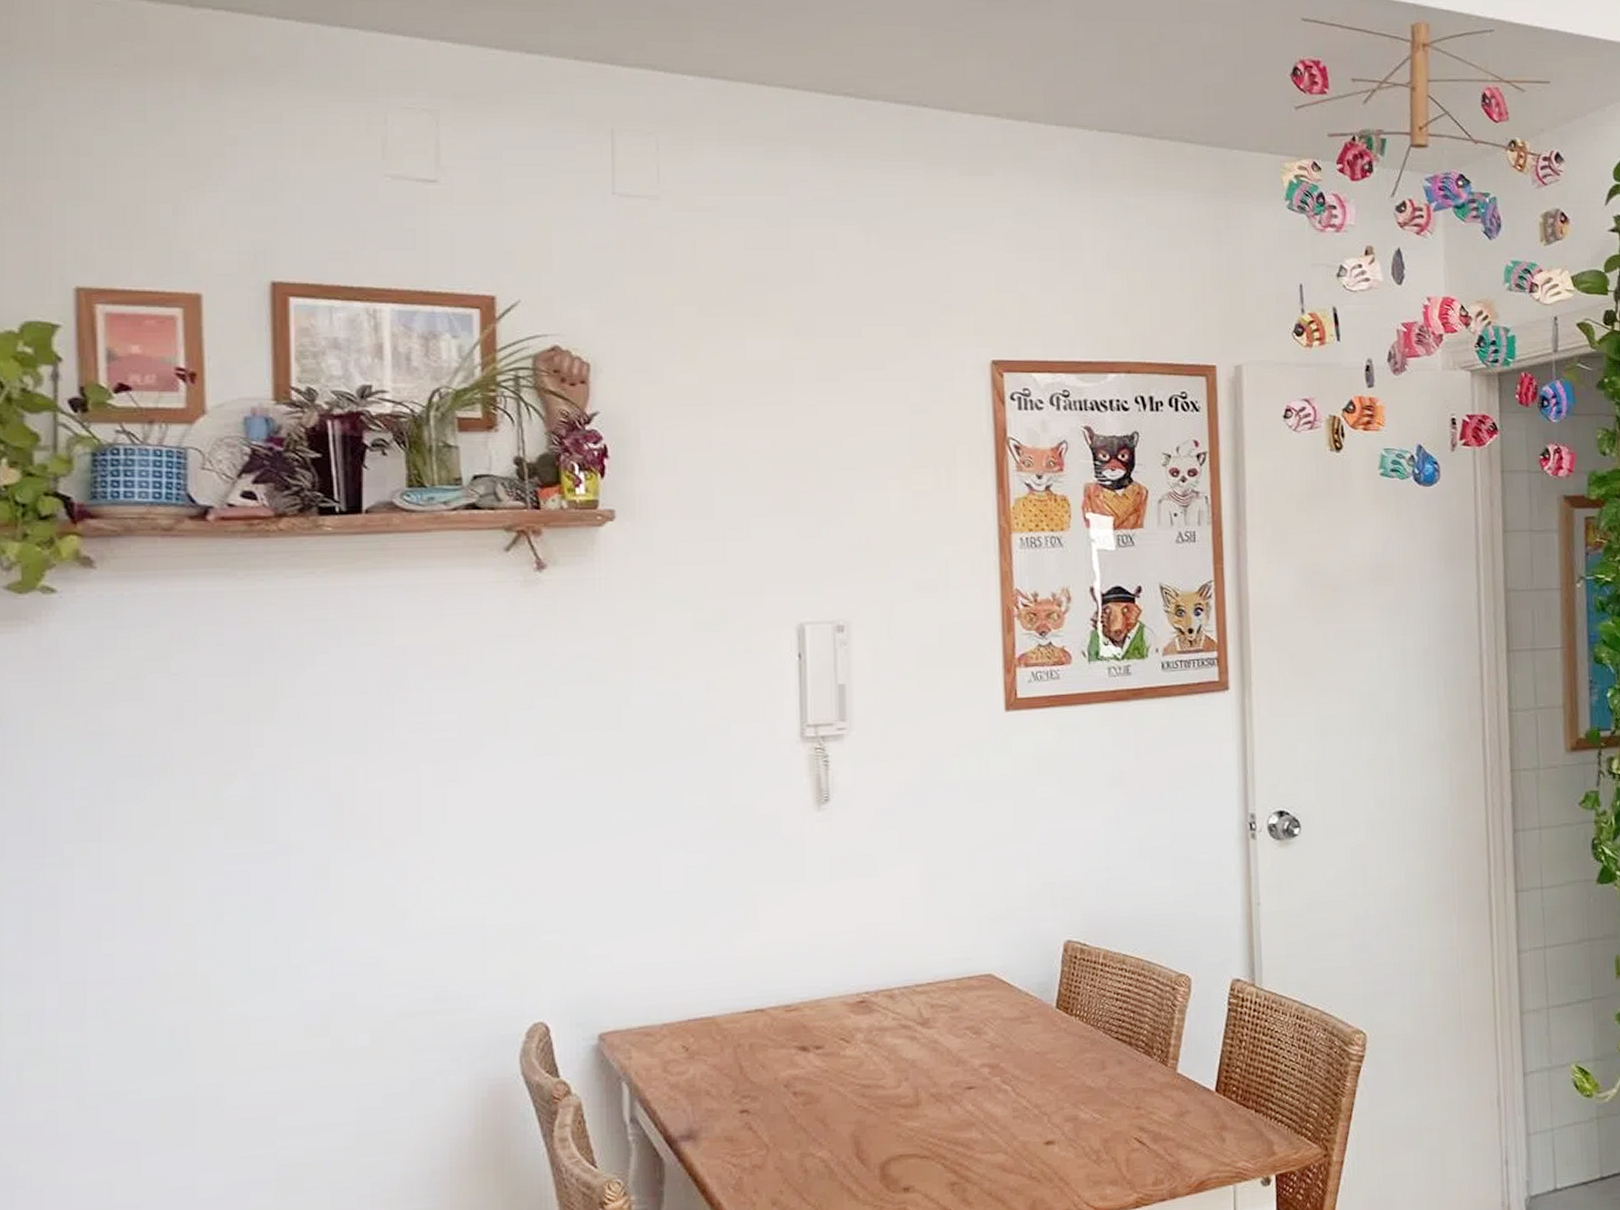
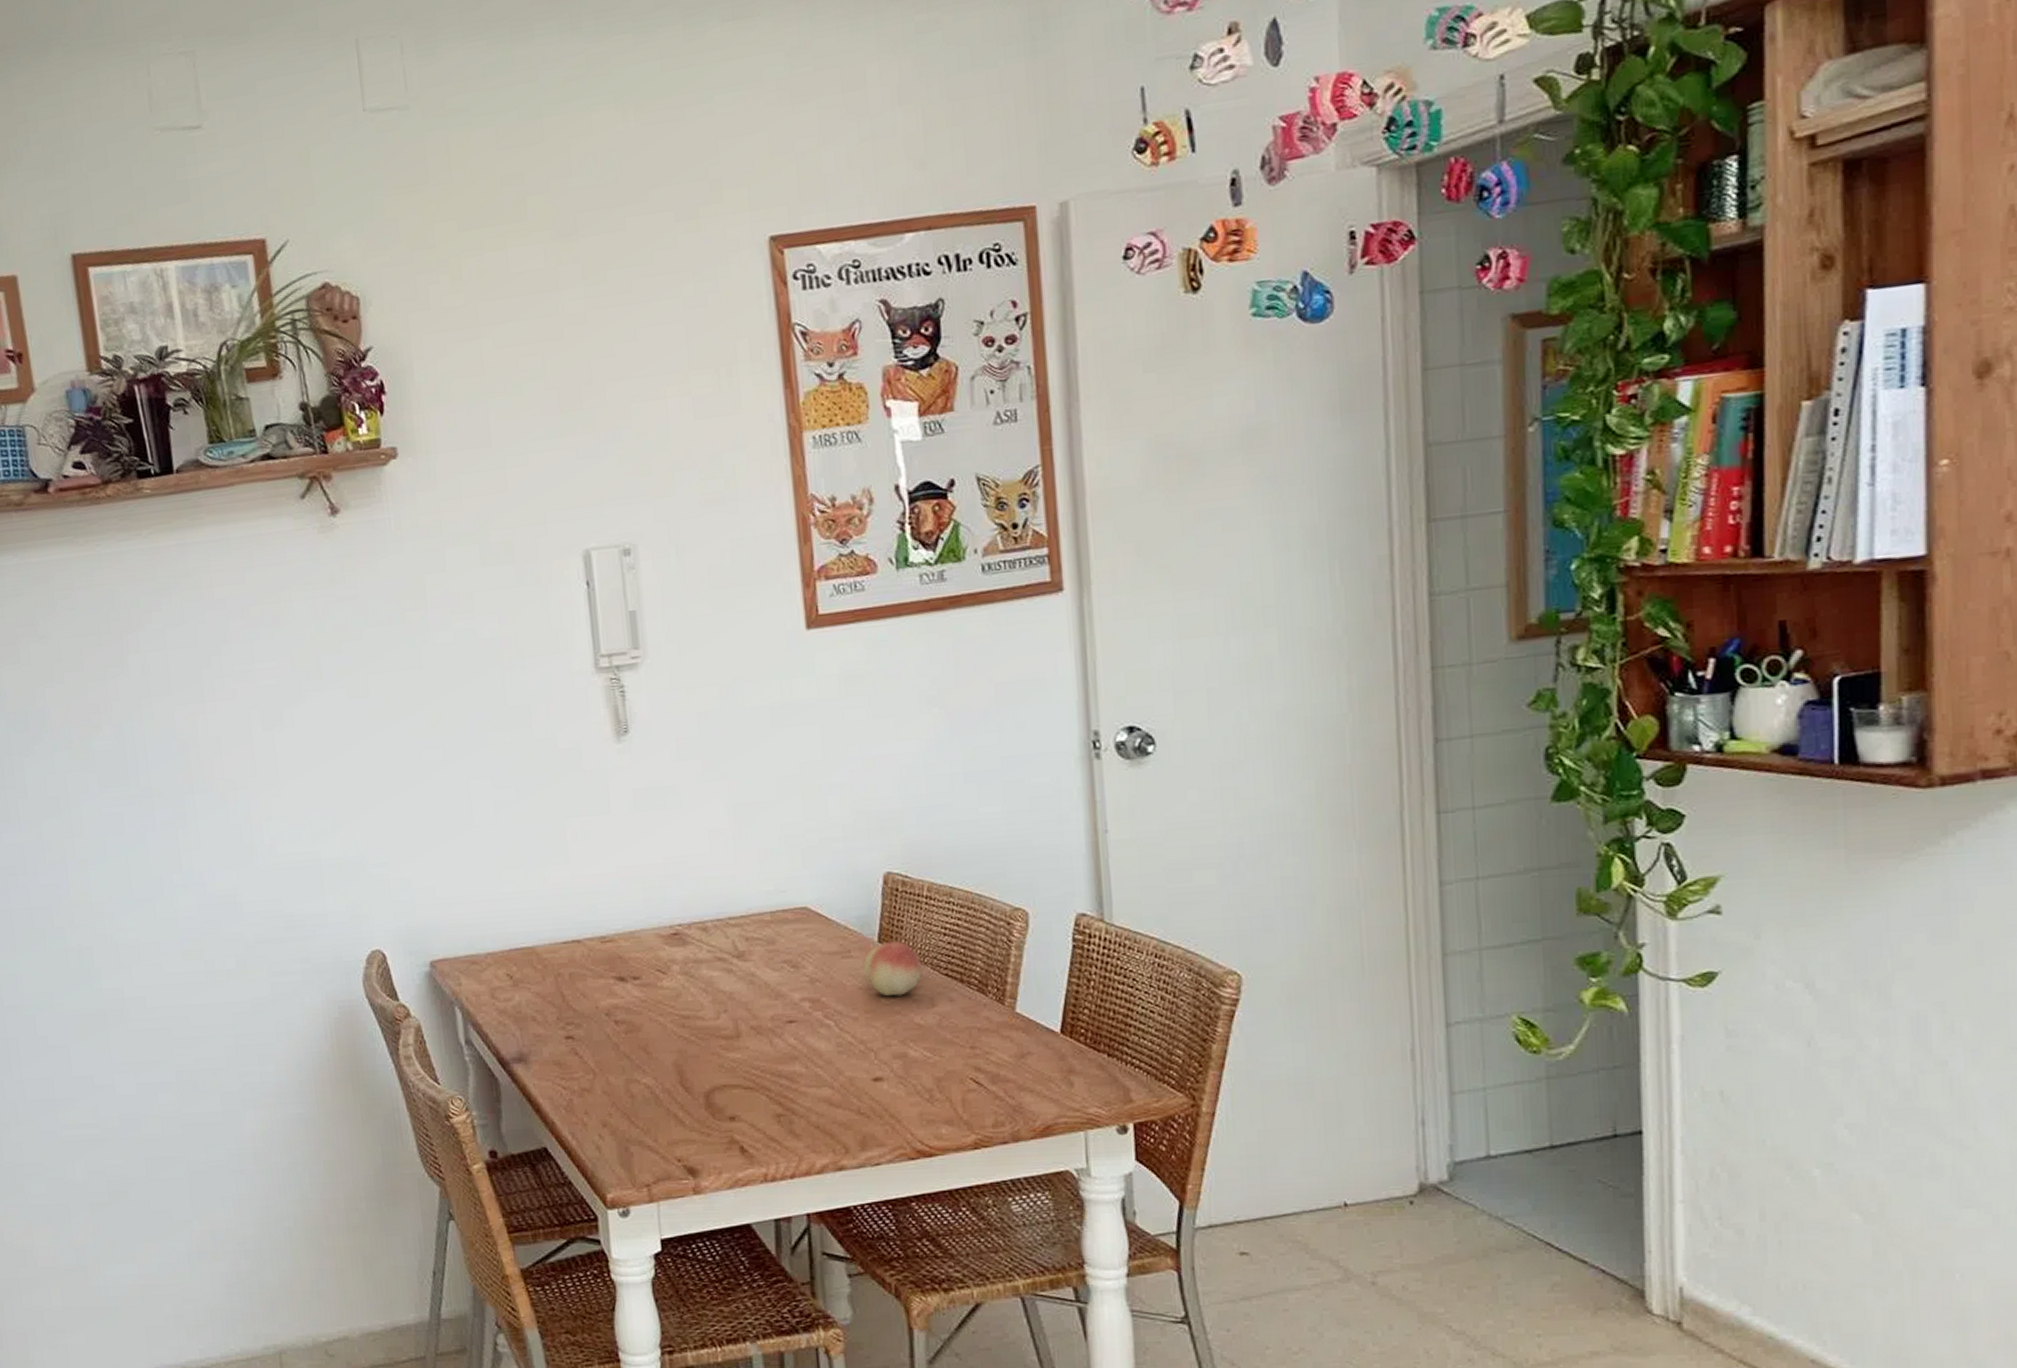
fruit: none [1041,1007,1095,1061] -> present [863,941,923,997]

